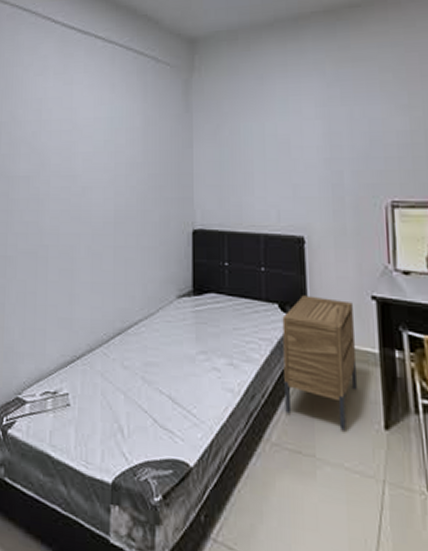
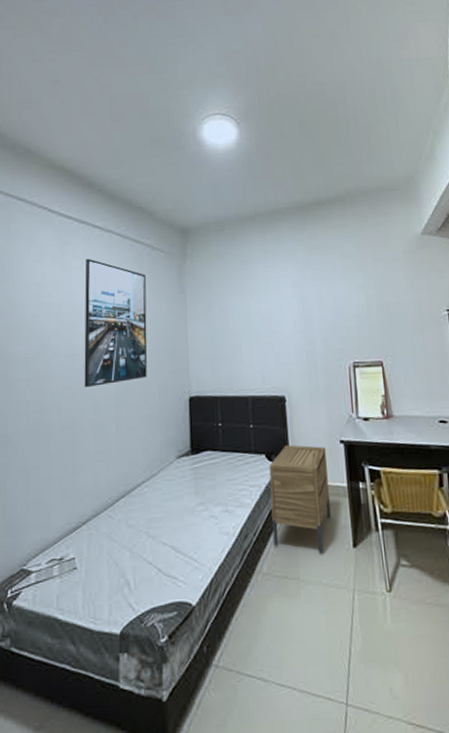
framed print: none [83,72,149,212] -> present [84,258,148,388]

